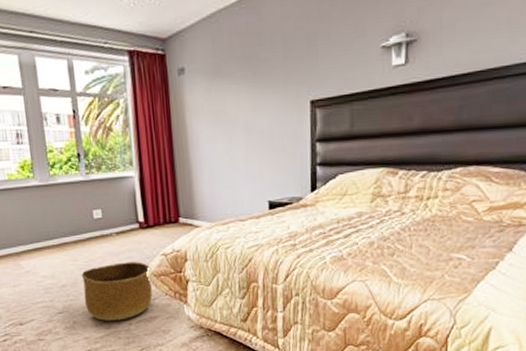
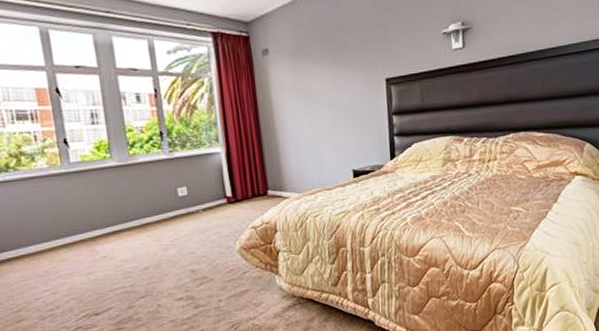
basket: present [81,262,153,321] -> none [165,236,243,301]

